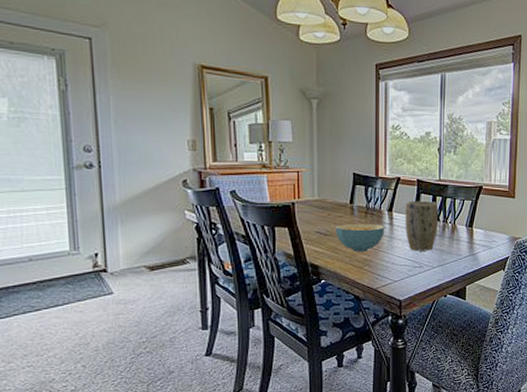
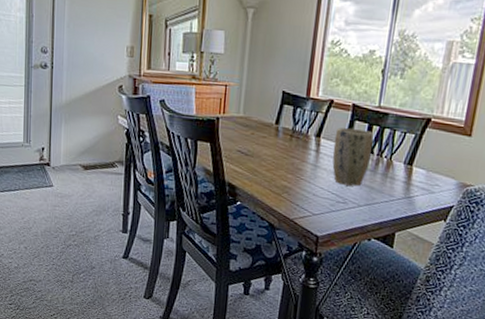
cereal bowl: present [335,223,385,252] -> none [257,145,310,178]

